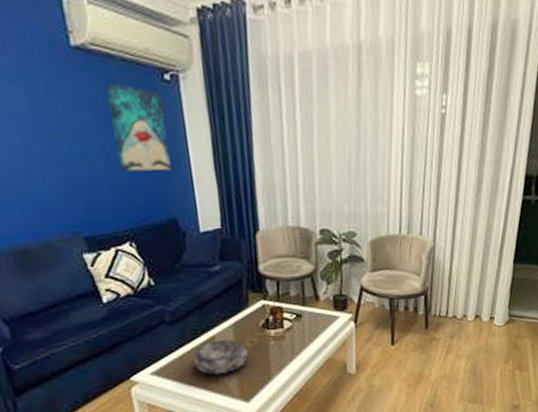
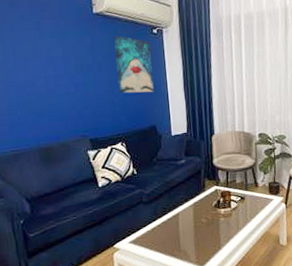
decorative bowl: present [193,339,248,375] -> none [162,216,203,244]

